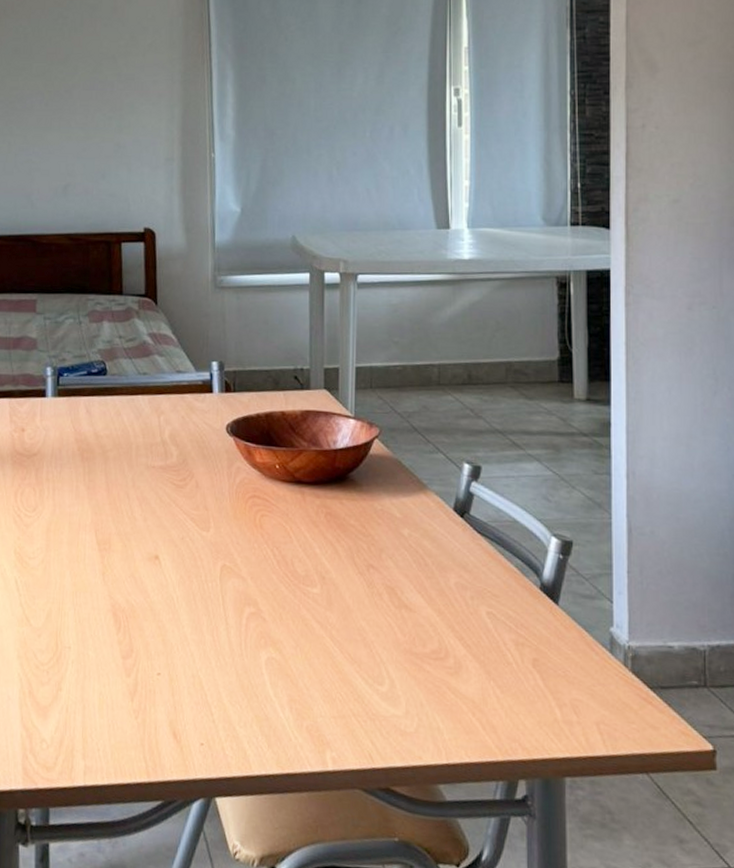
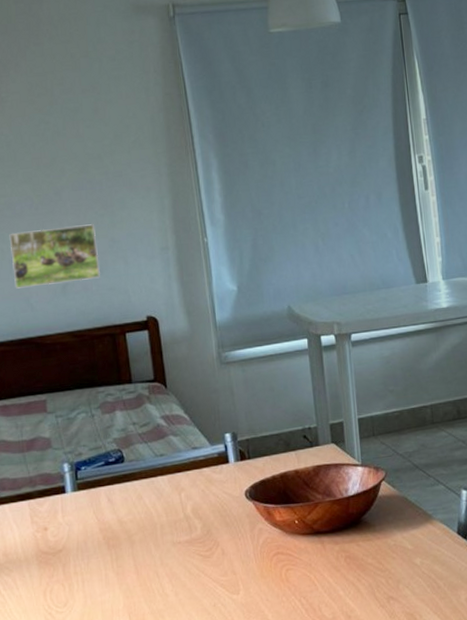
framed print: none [17,126,103,184] -> present [9,224,101,289]

